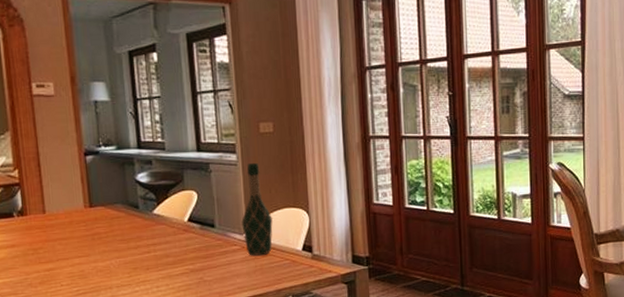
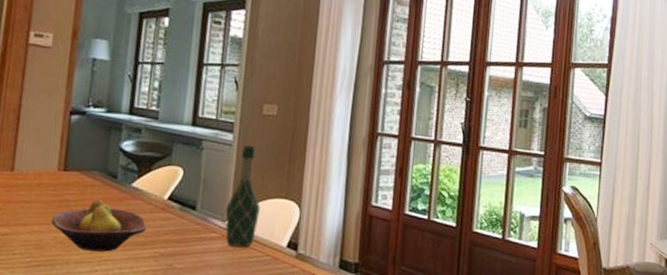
fruit bowl: none [88,229,174,275] -> present [51,199,147,252]

